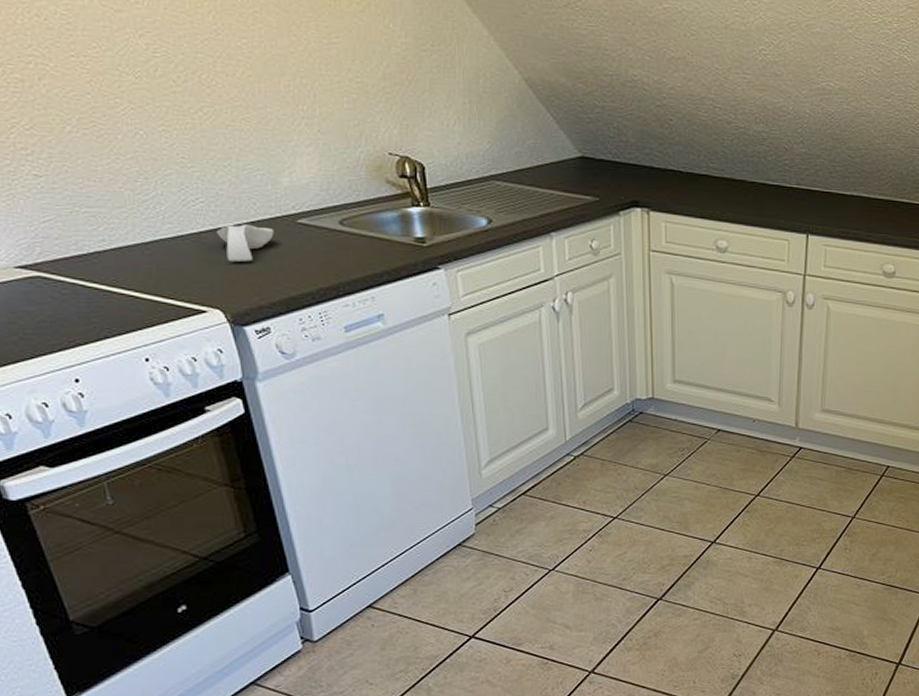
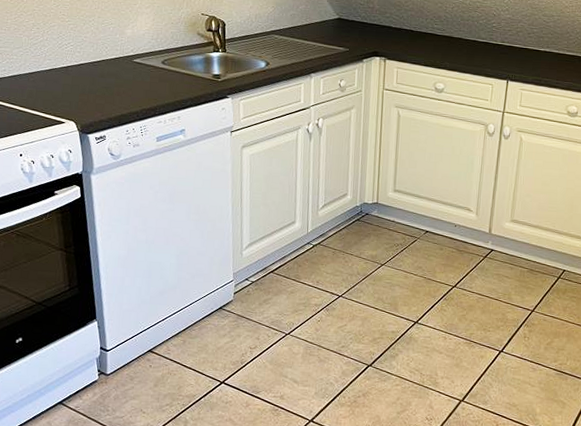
spoon rest: present [216,224,274,262] -> none [78,61,117,88]

